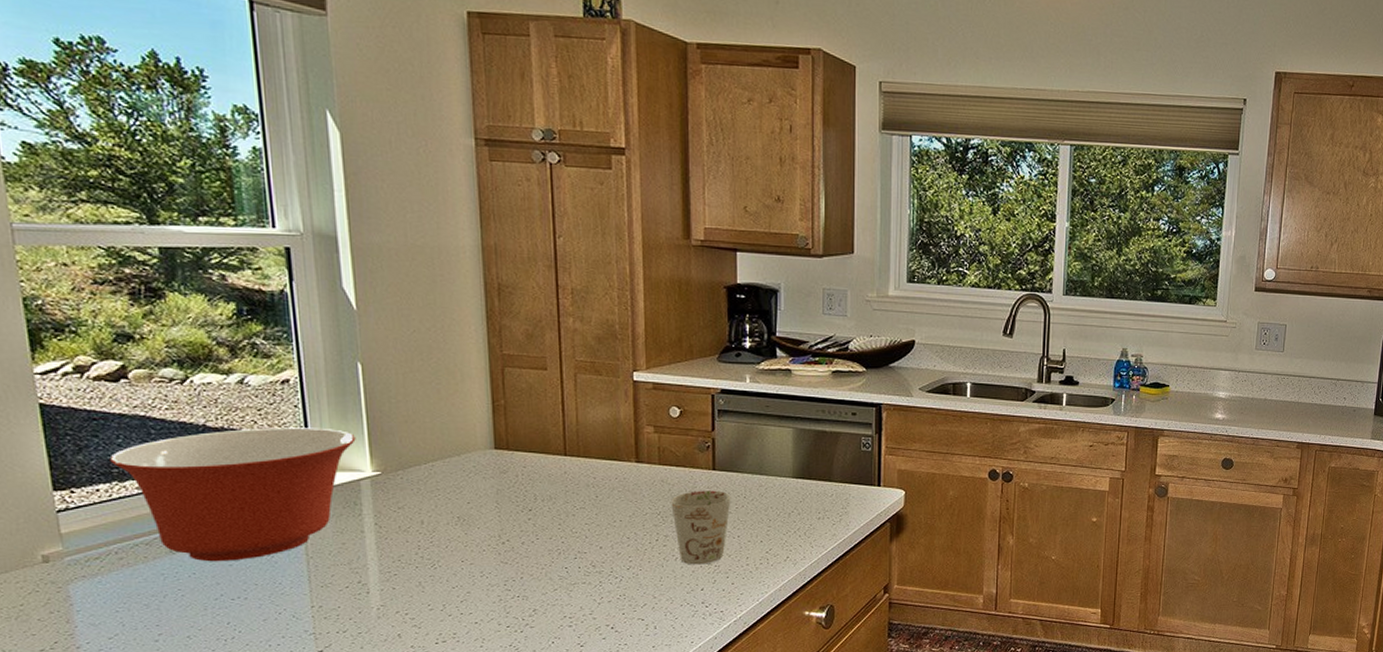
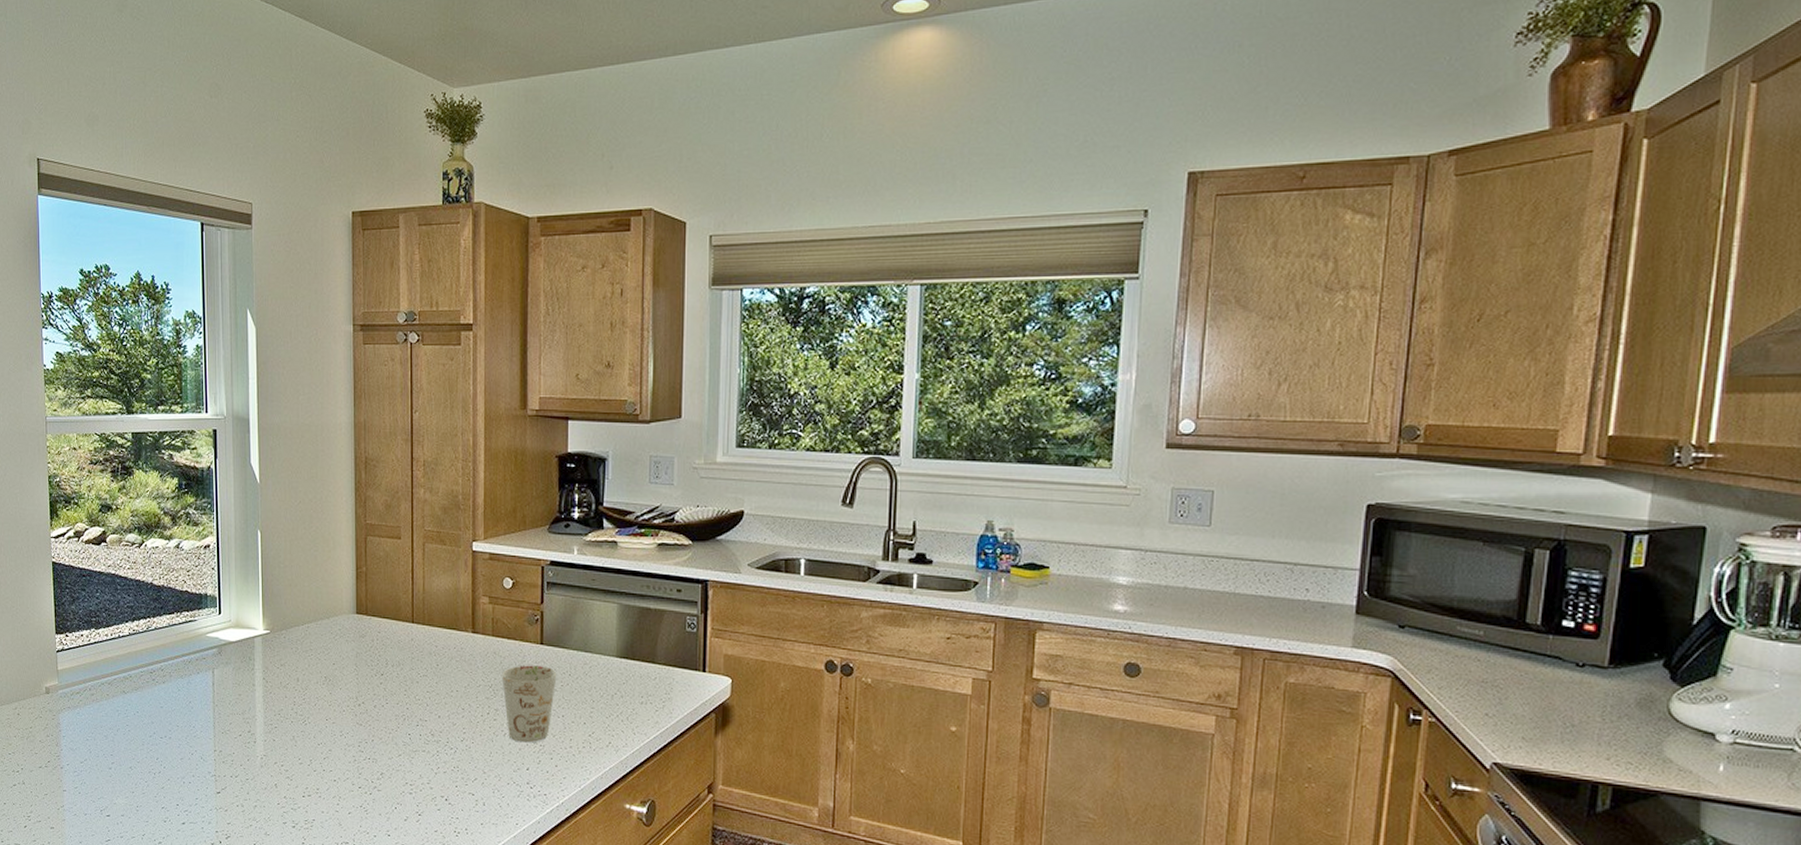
mixing bowl: present [109,427,356,562] -> none [91,587,253,704]

